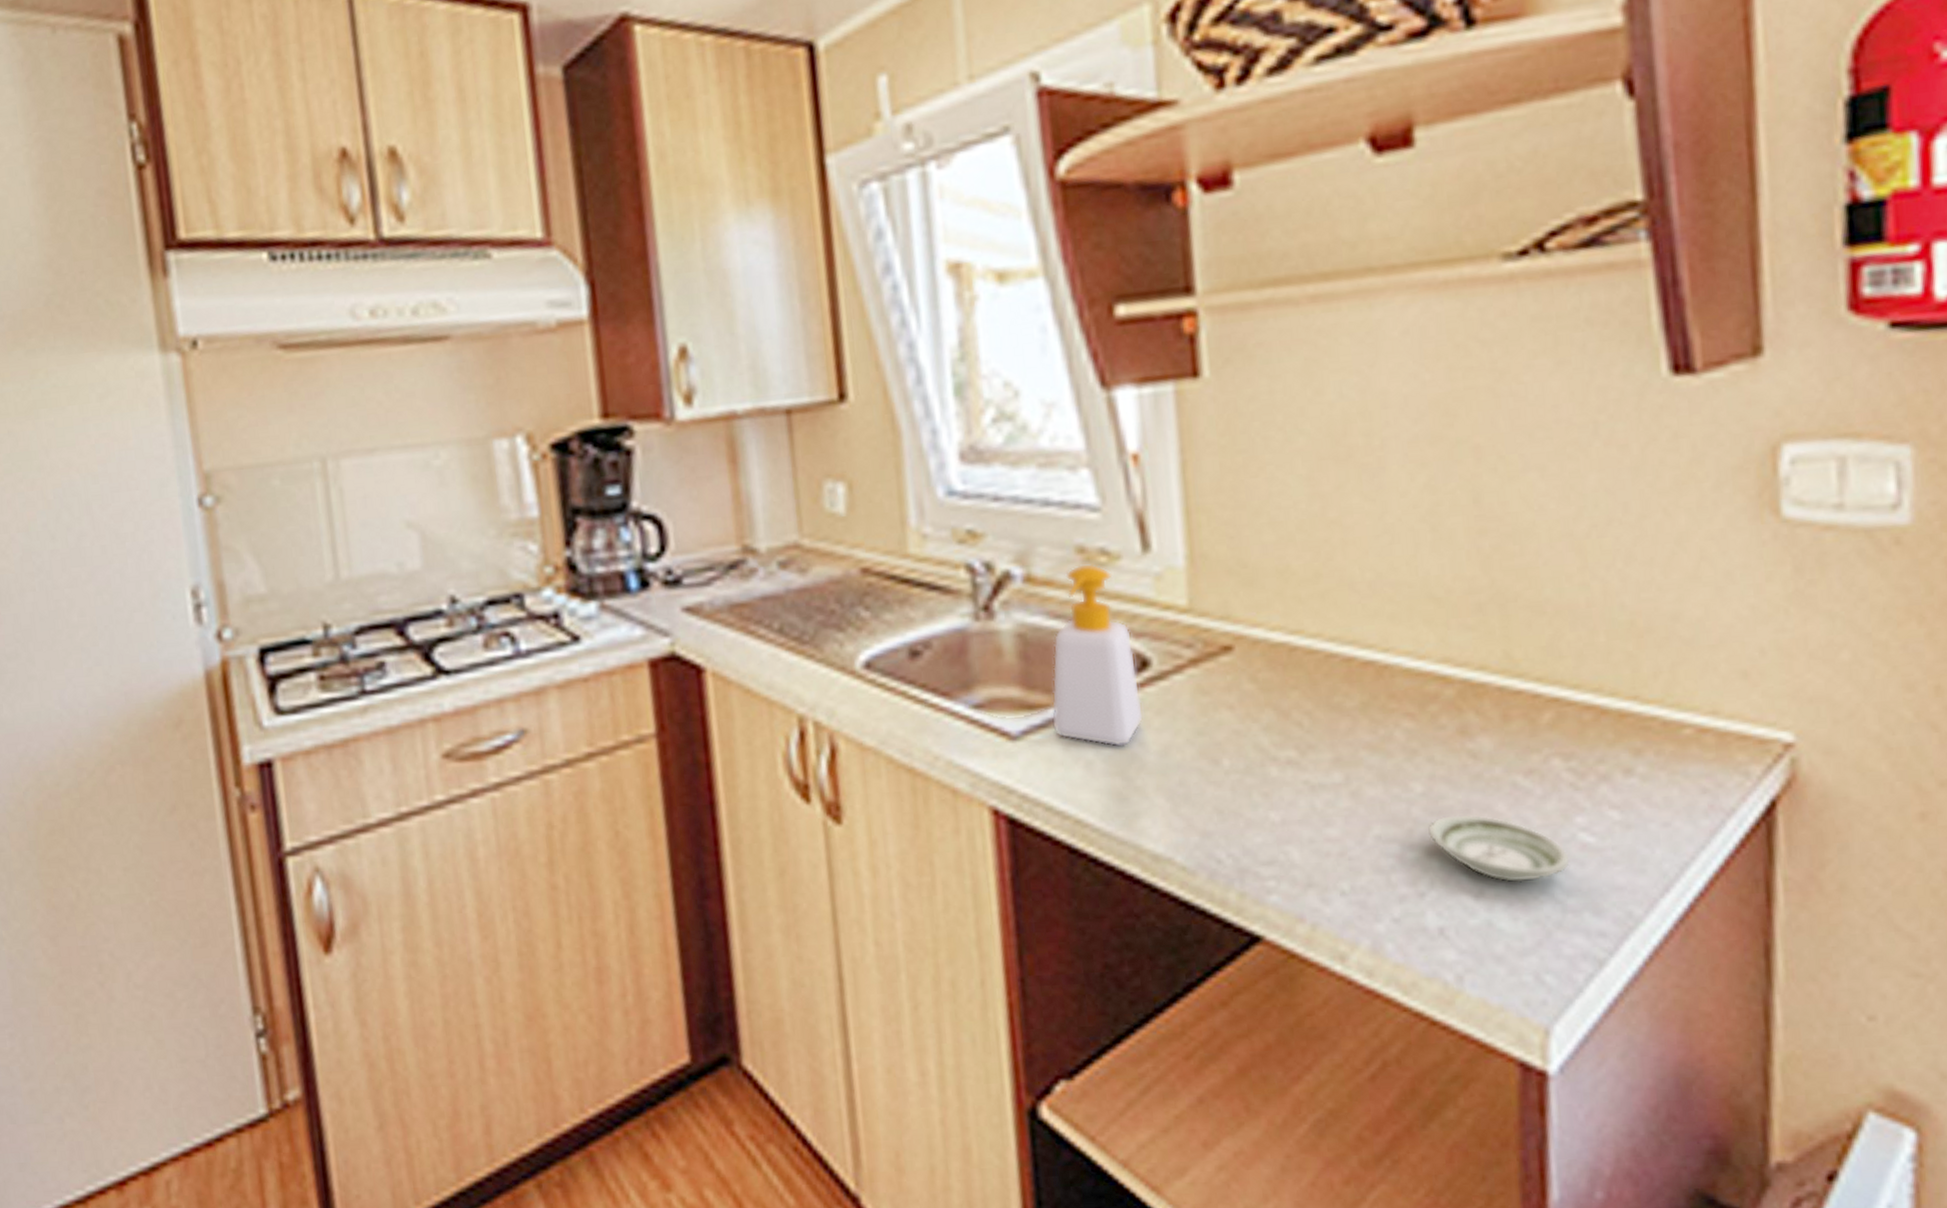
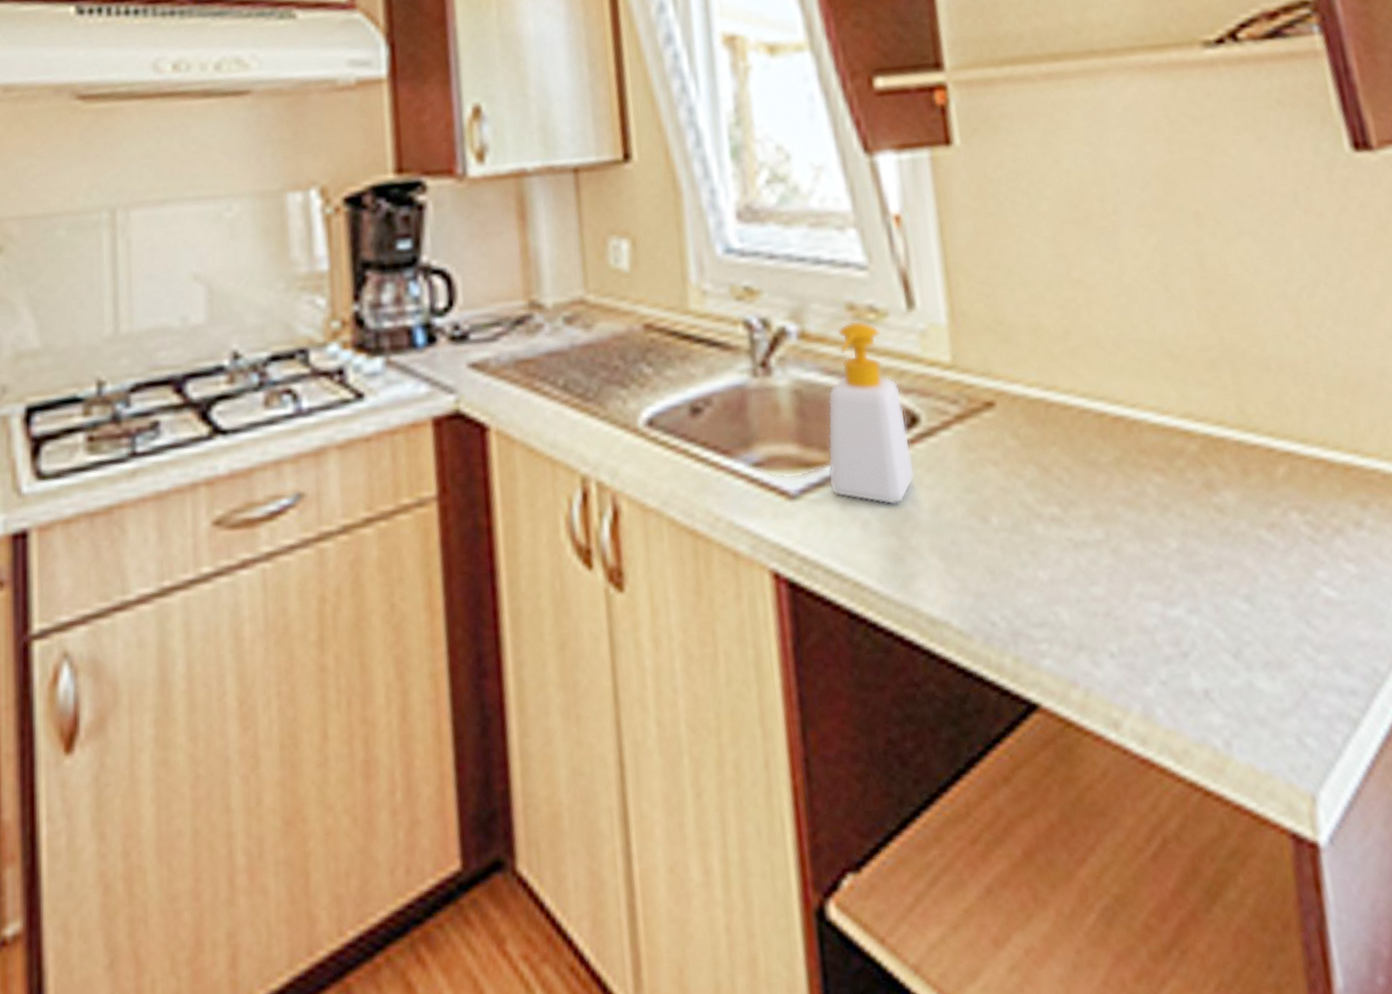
saucer: present [1427,814,1570,883] -> none [1185,569,1317,640]

